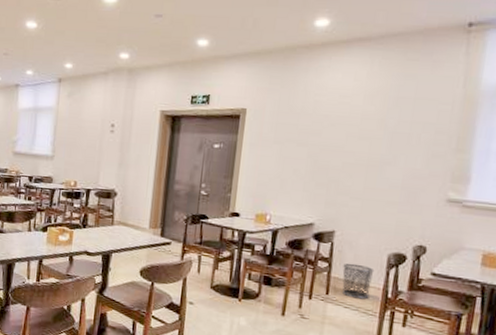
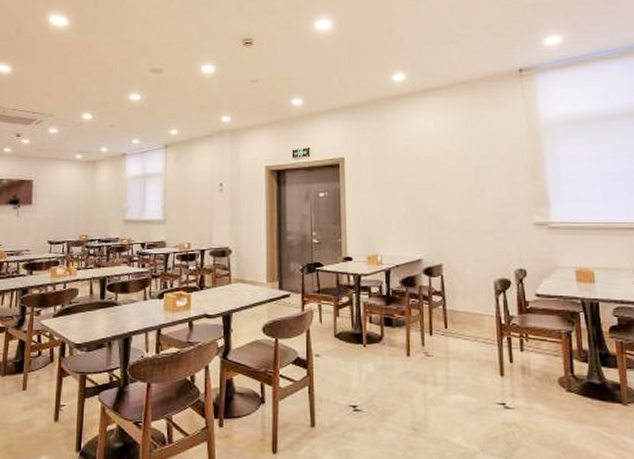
waste bin: present [342,263,375,299] -> none [456,294,485,329]

